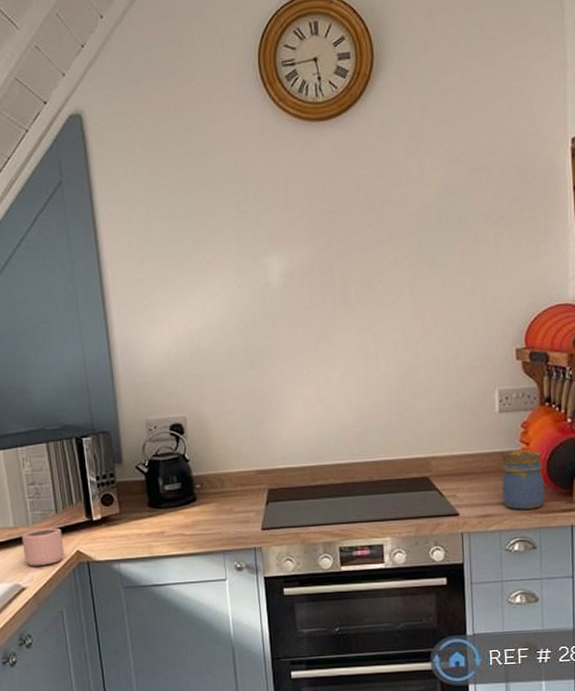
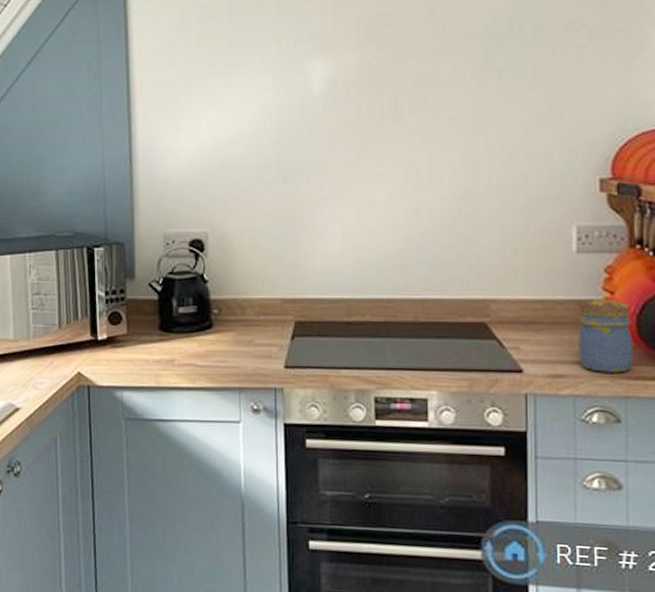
mug: present [21,527,65,566] -> none [20,344,65,385]

